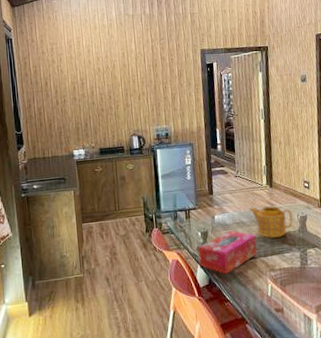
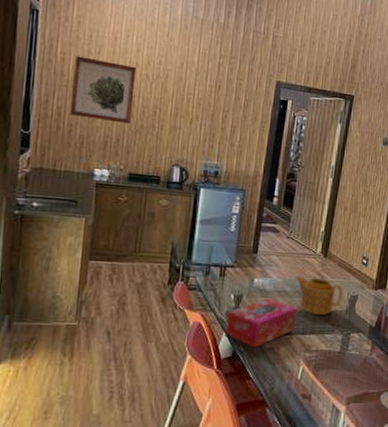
wall art: none [44,64,93,113] -> present [70,55,137,124]

